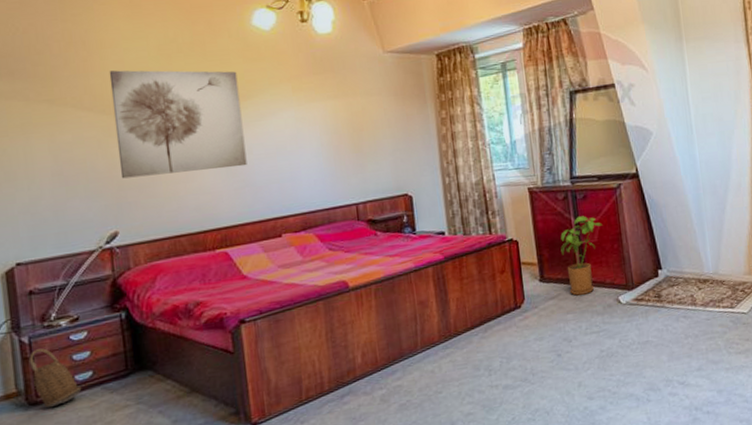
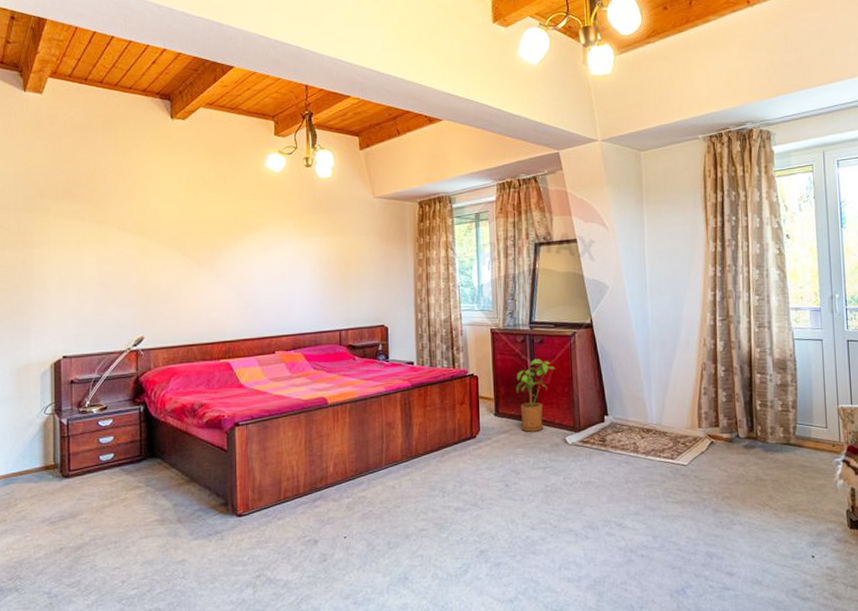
basket: present [28,348,82,409] -> none [65,430,104,482]
wall art: present [109,70,247,179] -> none [148,199,252,292]

